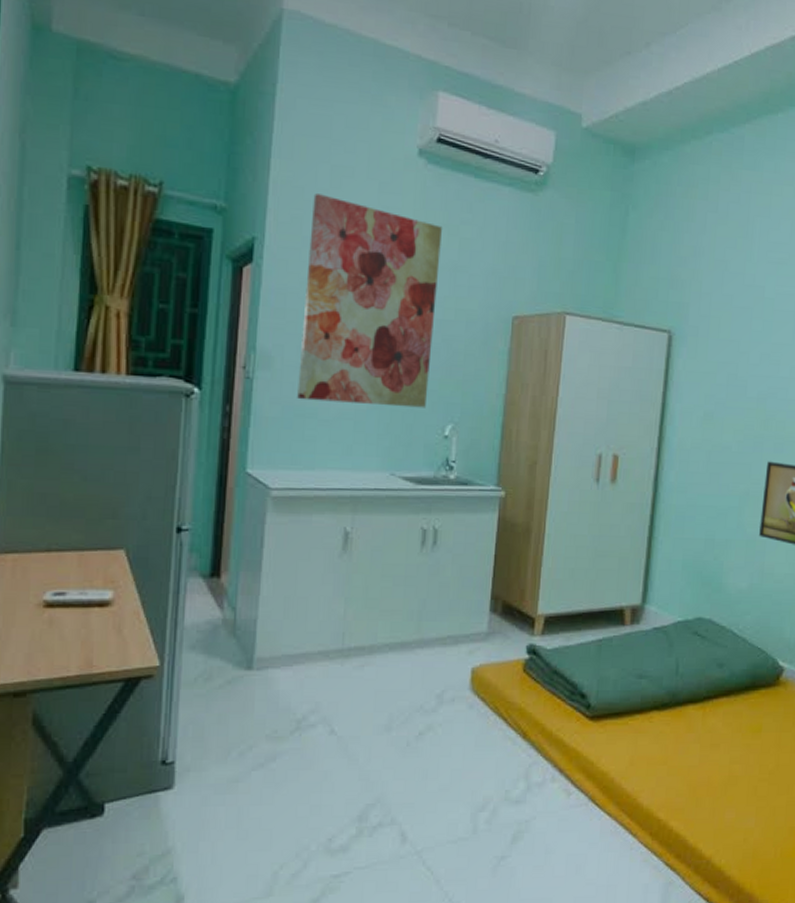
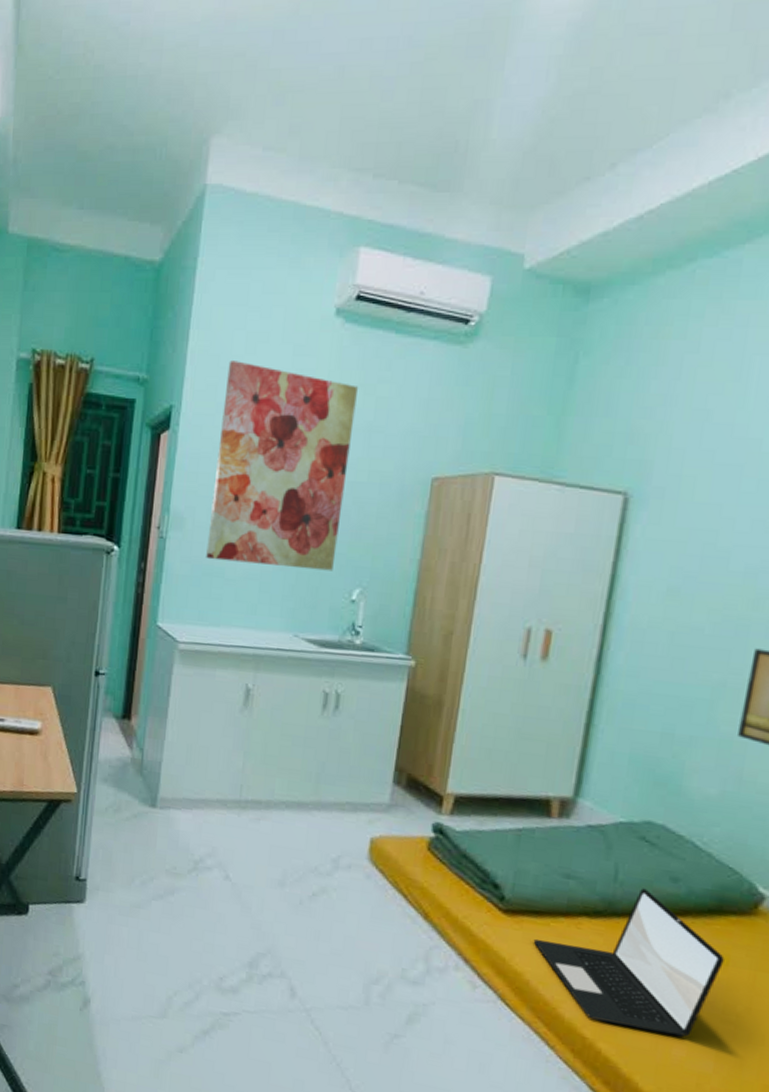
laptop: none [615,677,758,802] -> present [533,888,725,1038]

